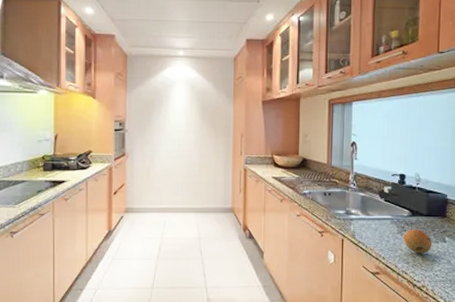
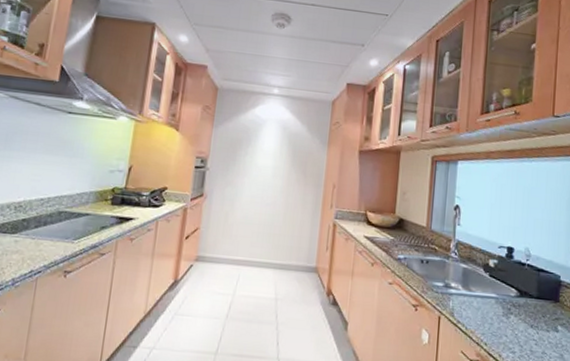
fruit: present [404,229,432,254] -> none [509,312,543,344]

